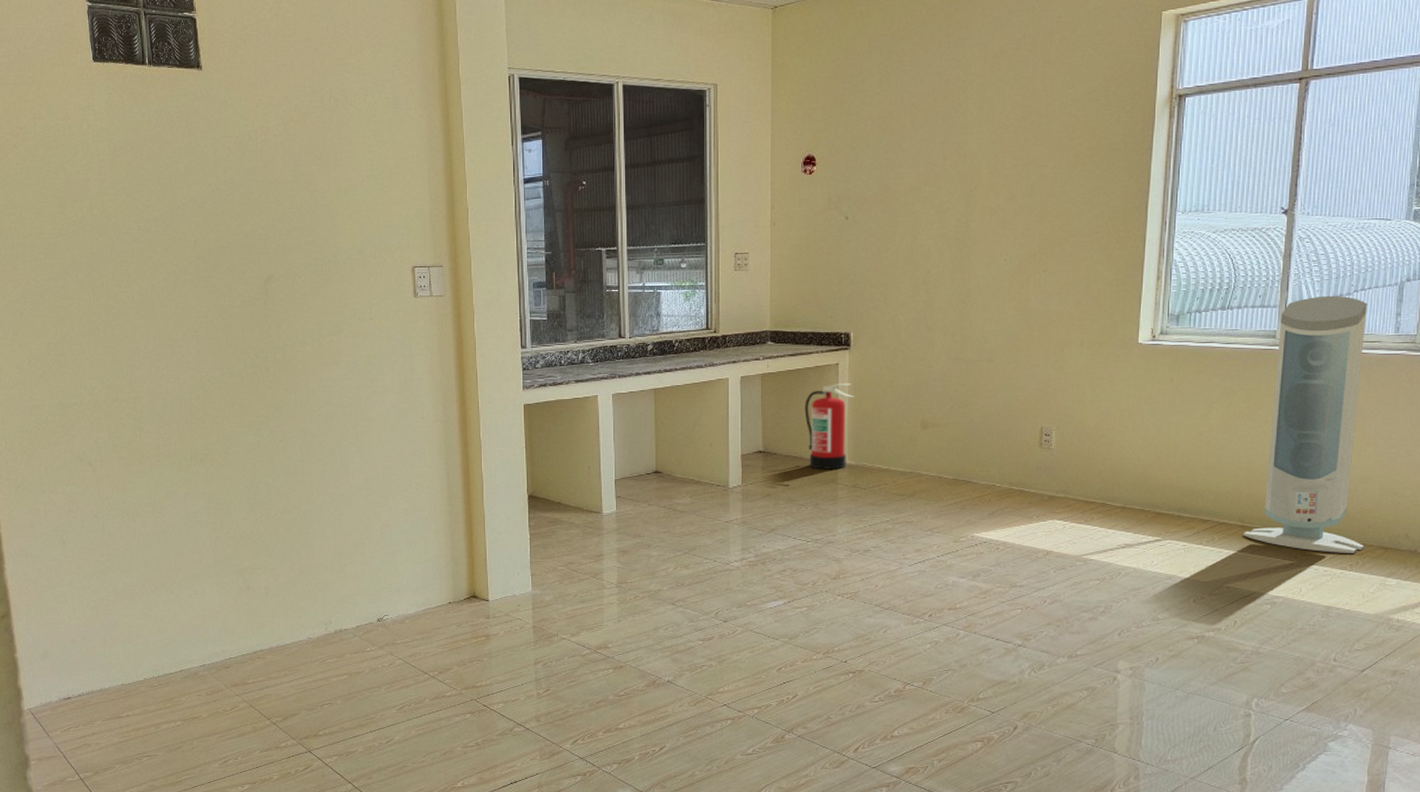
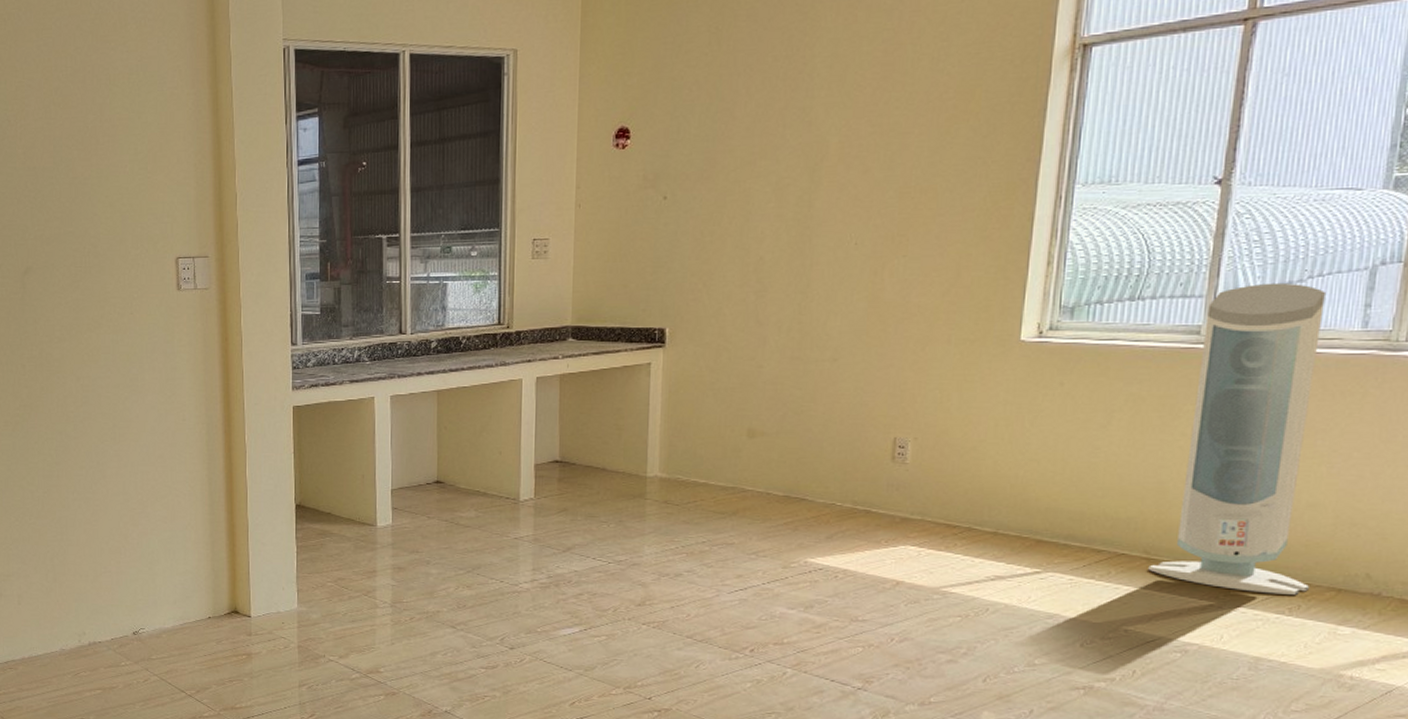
fire extinguisher: present [804,383,854,469] -> none [609,386,668,483]

